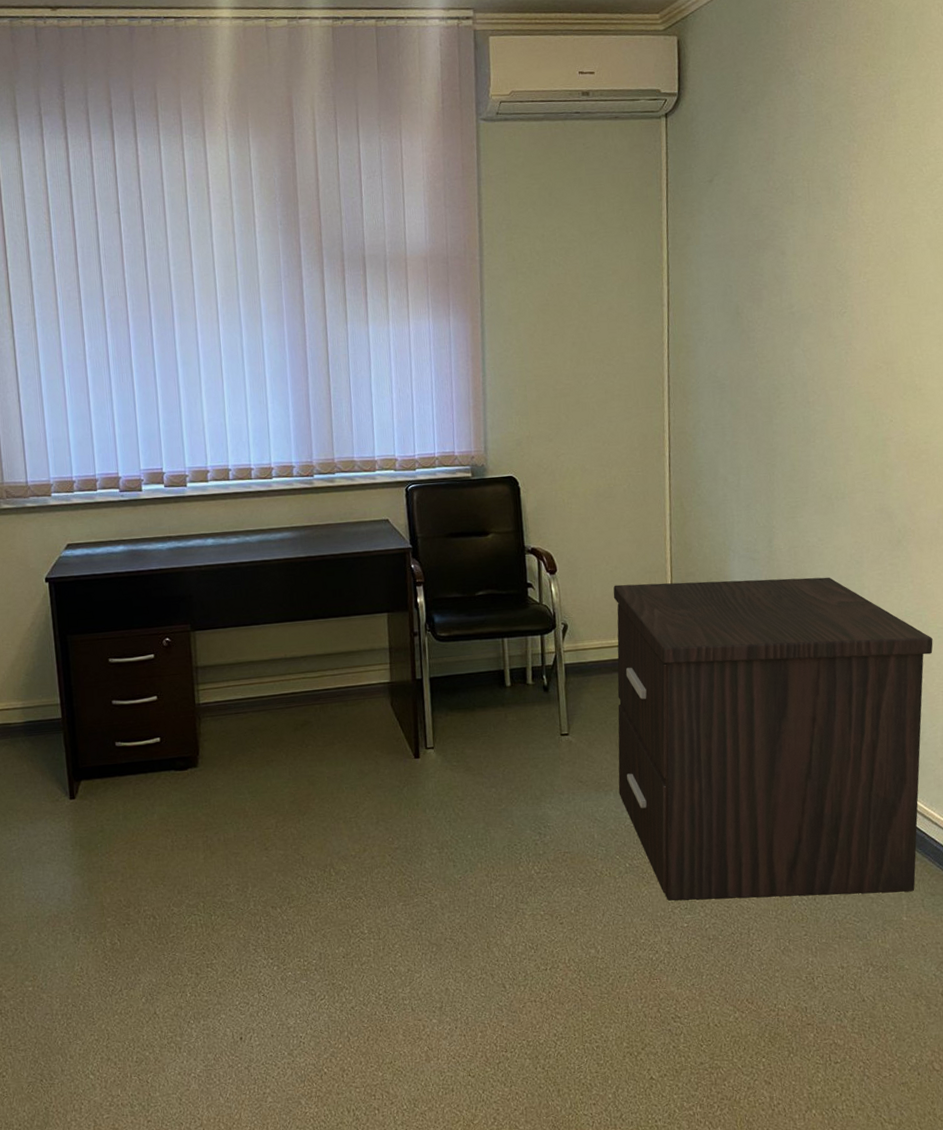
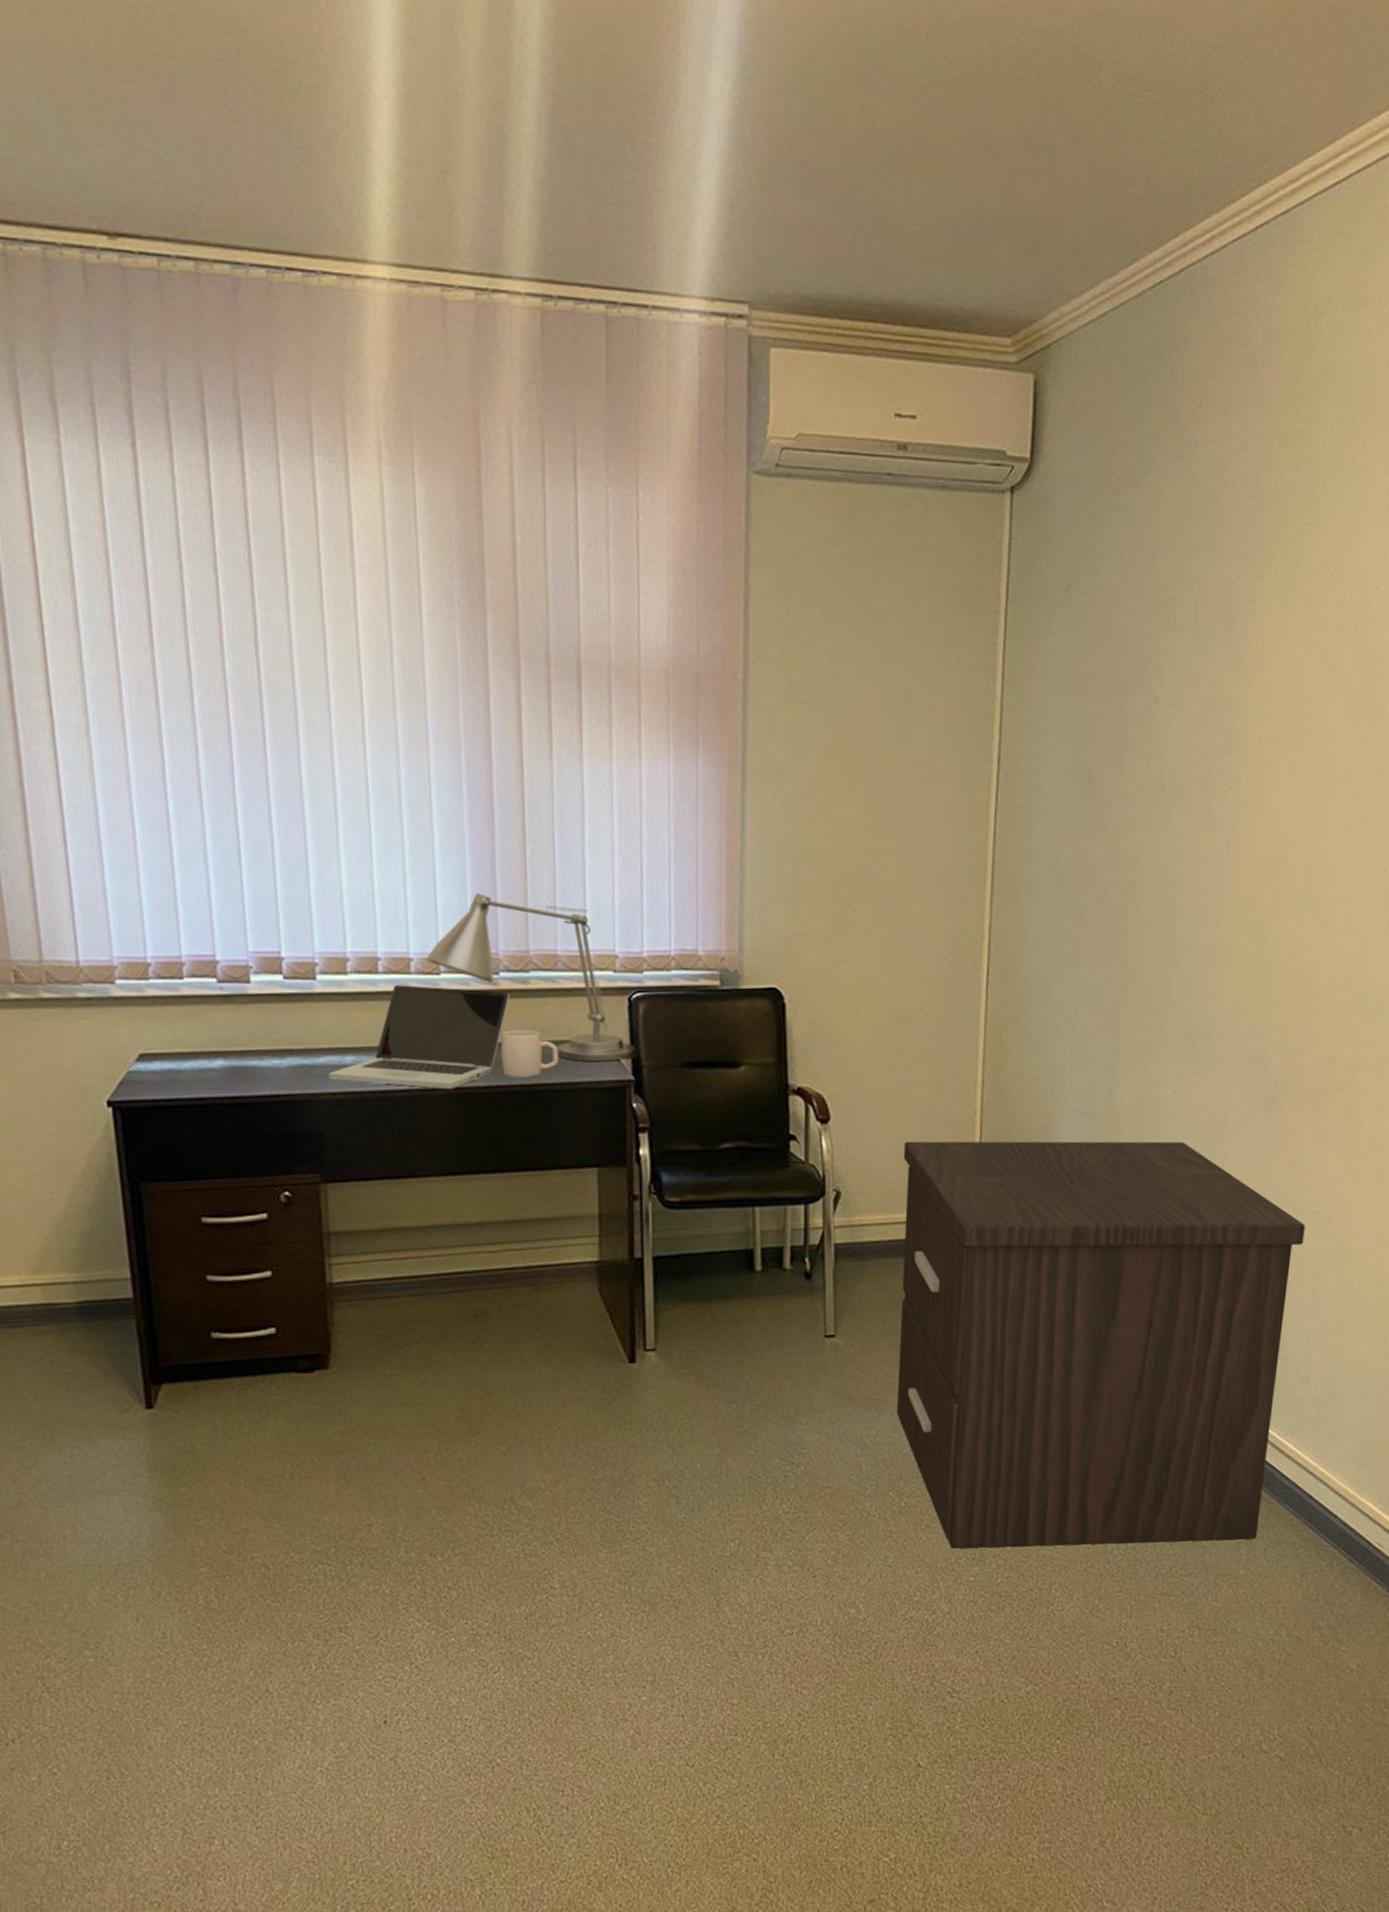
laptop: none [196,487,322,561] -> present [329,984,511,1090]
desk lamp: none [261,420,415,536] -> present [425,893,640,1062]
mug: none [315,514,358,550] -> present [500,1029,559,1078]

